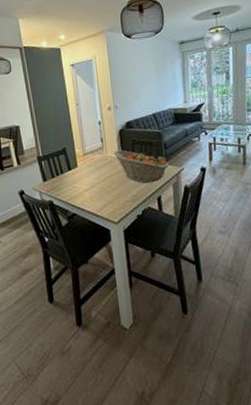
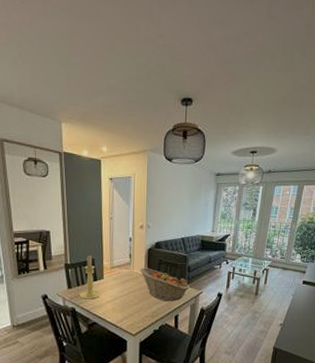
candle holder: none [55,144,77,191] -> present [79,255,101,300]

